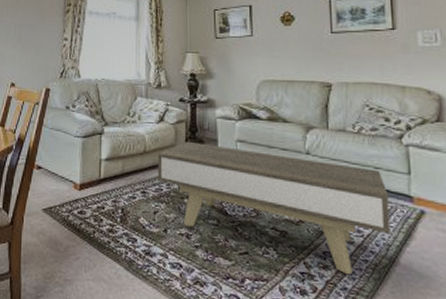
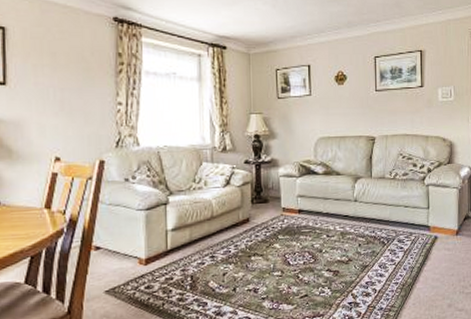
coffee table: present [157,141,391,275] -> none [224,201,414,298]

